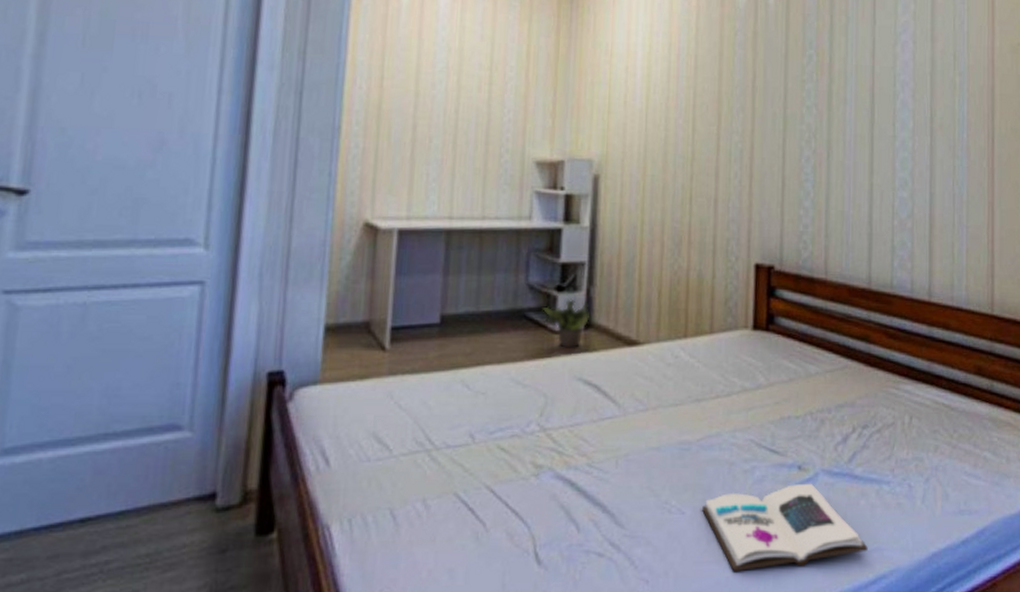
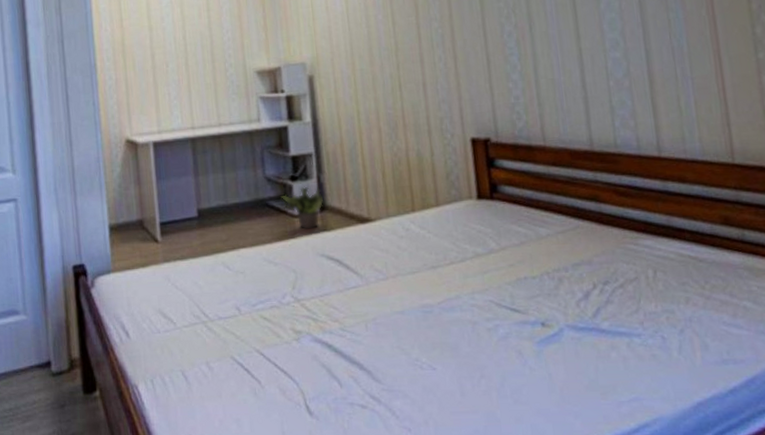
book: present [701,483,868,572] -> none [451,338,626,421]

